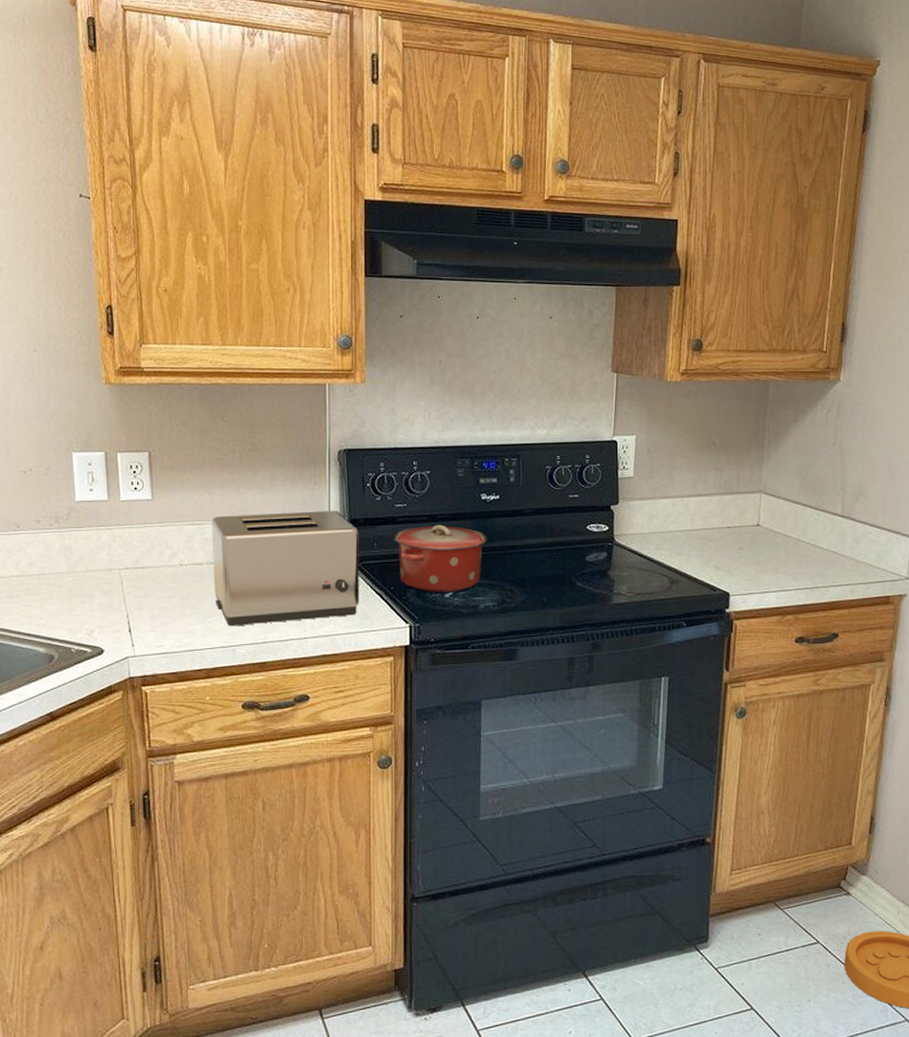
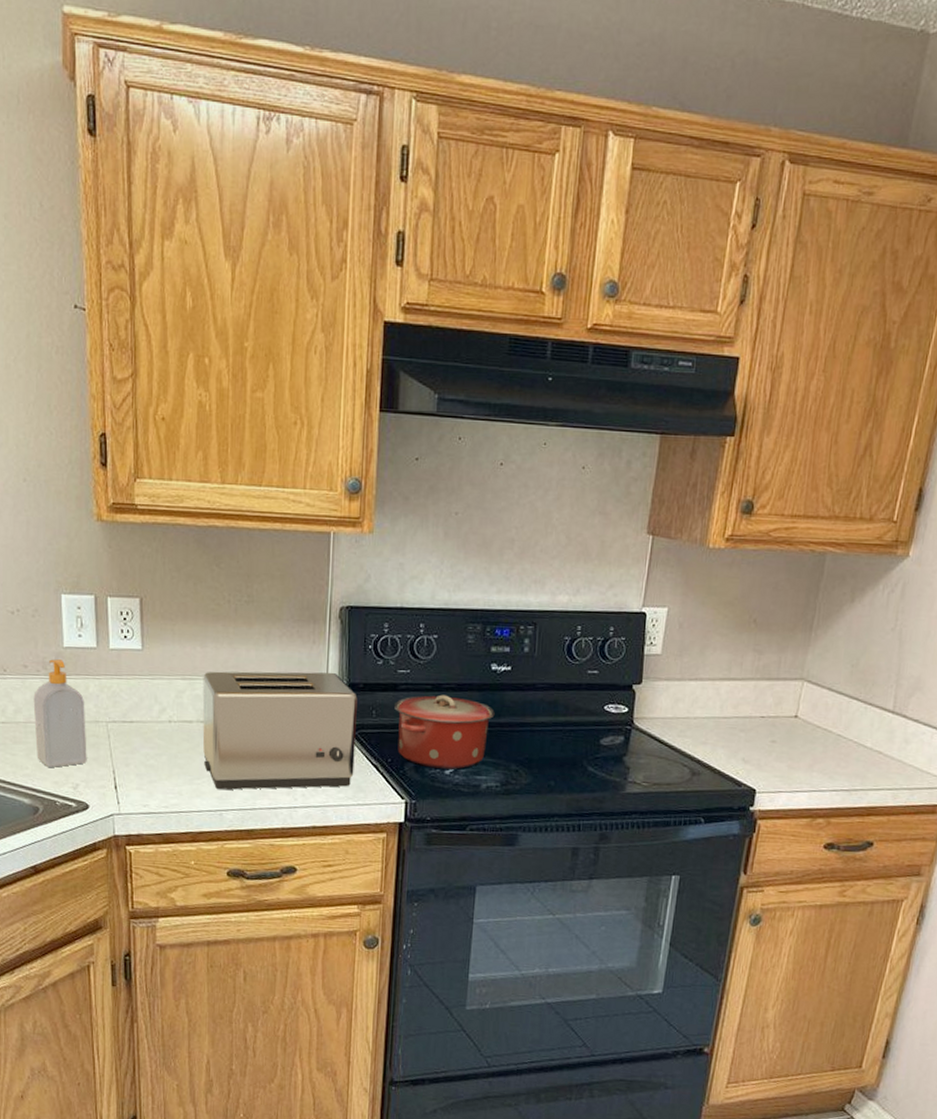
soap bottle: none [47,513,101,616] -> present [33,659,87,767]

